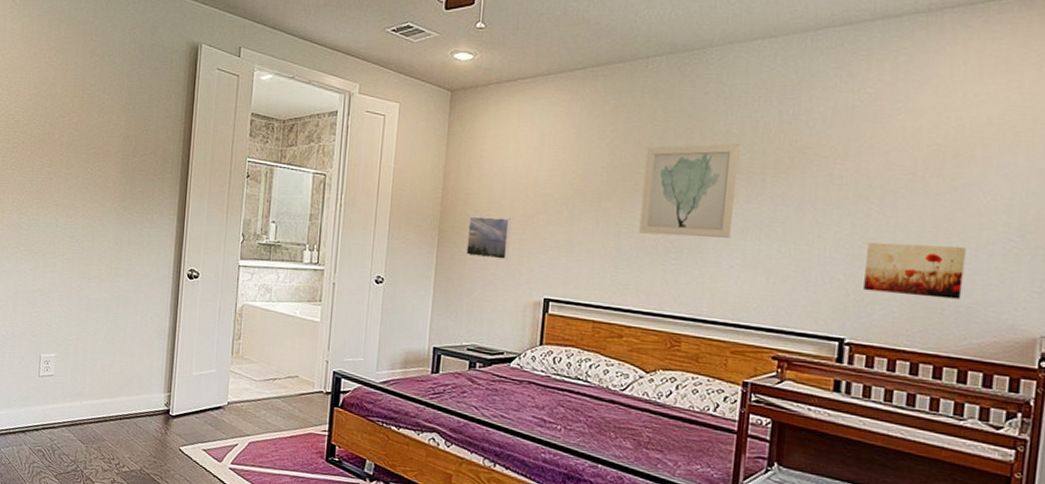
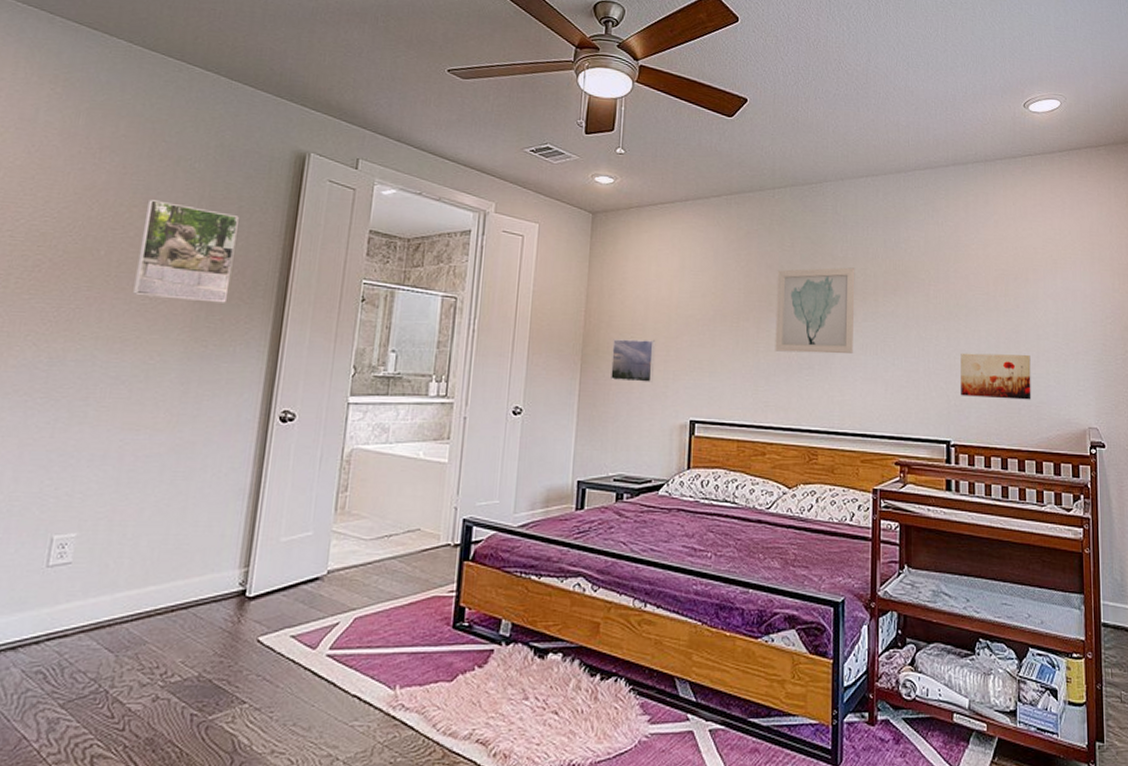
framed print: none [79,91,150,178] -> present [133,200,239,303]

